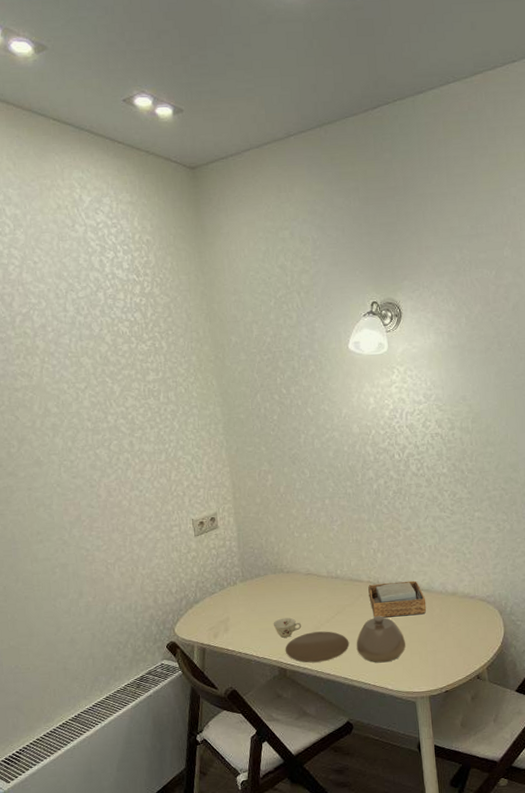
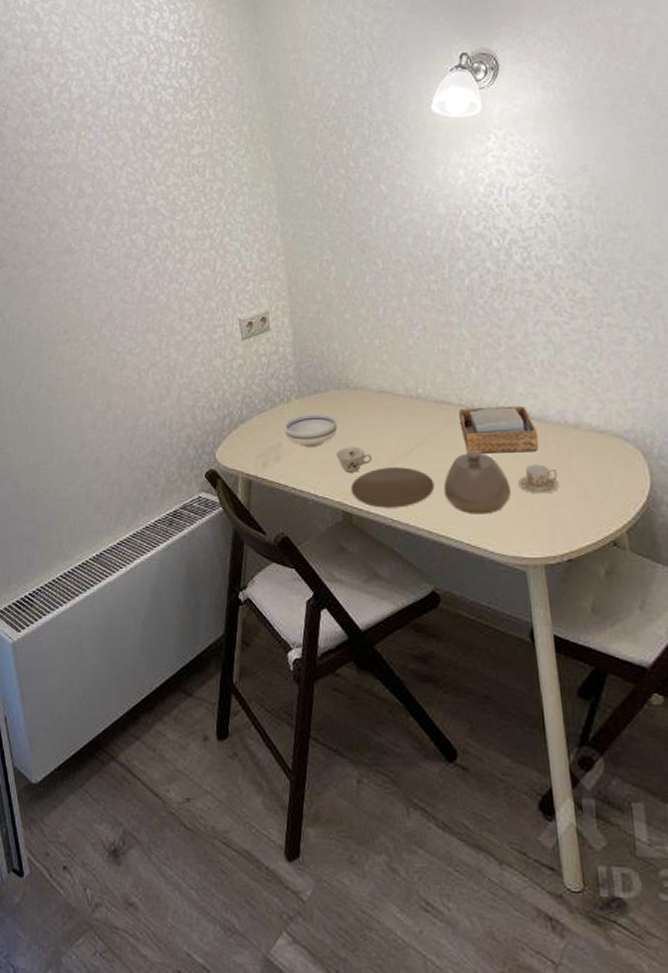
bowl: none [230,592,274,620] -> present [283,412,338,447]
teacup: none [411,623,441,645] -> present [518,464,560,494]

